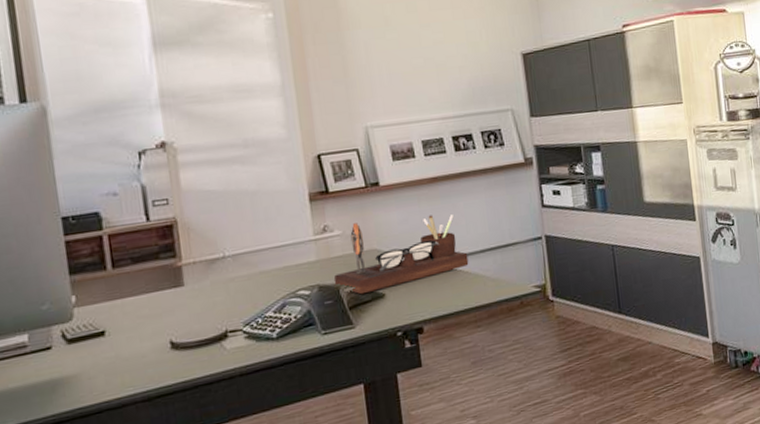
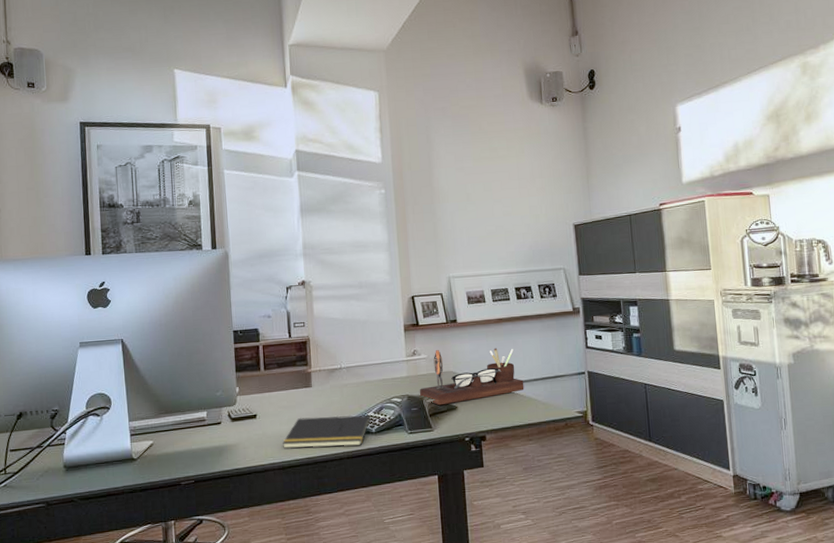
notepad: none [146,316,270,373] -> present [283,415,371,449]

